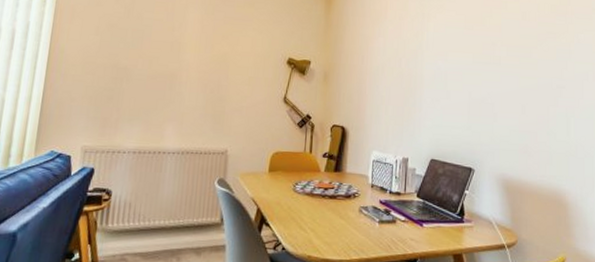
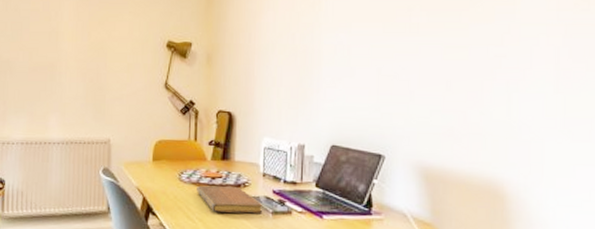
notebook: none [310,196,371,223] -> present [197,185,263,214]

